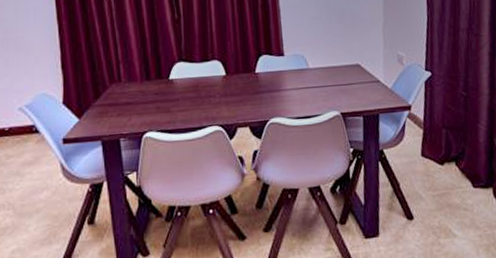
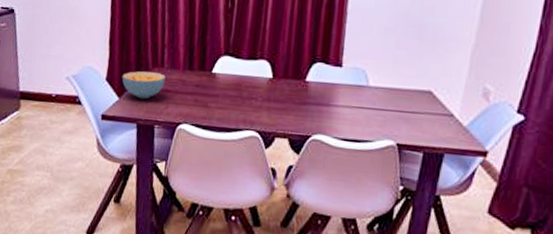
cereal bowl: none [79,87,124,116] -> present [122,71,166,99]

